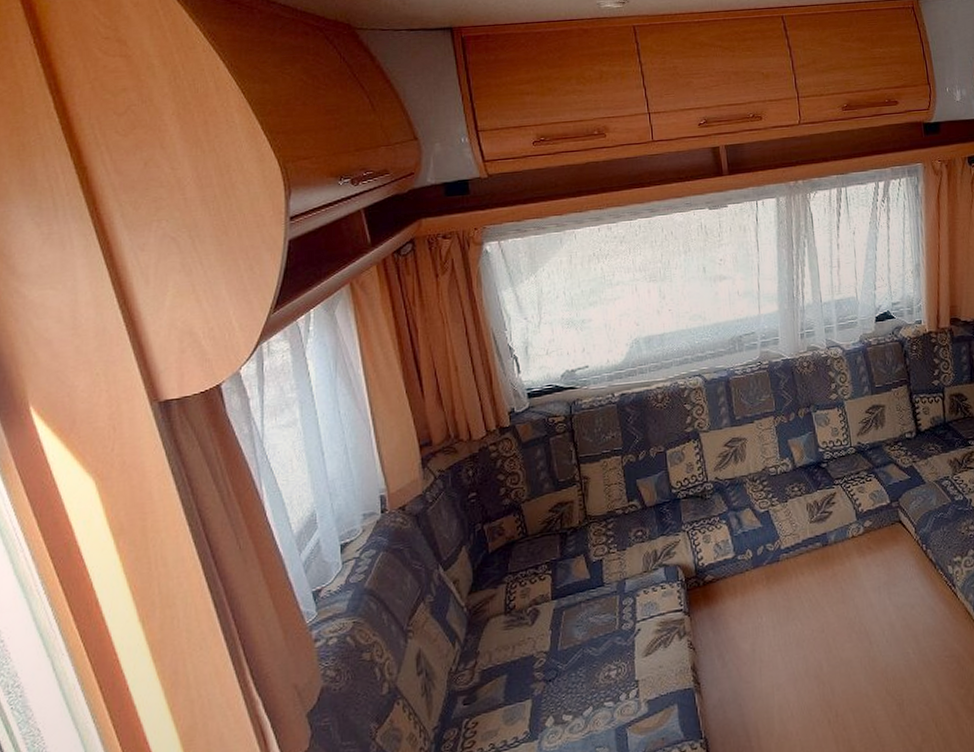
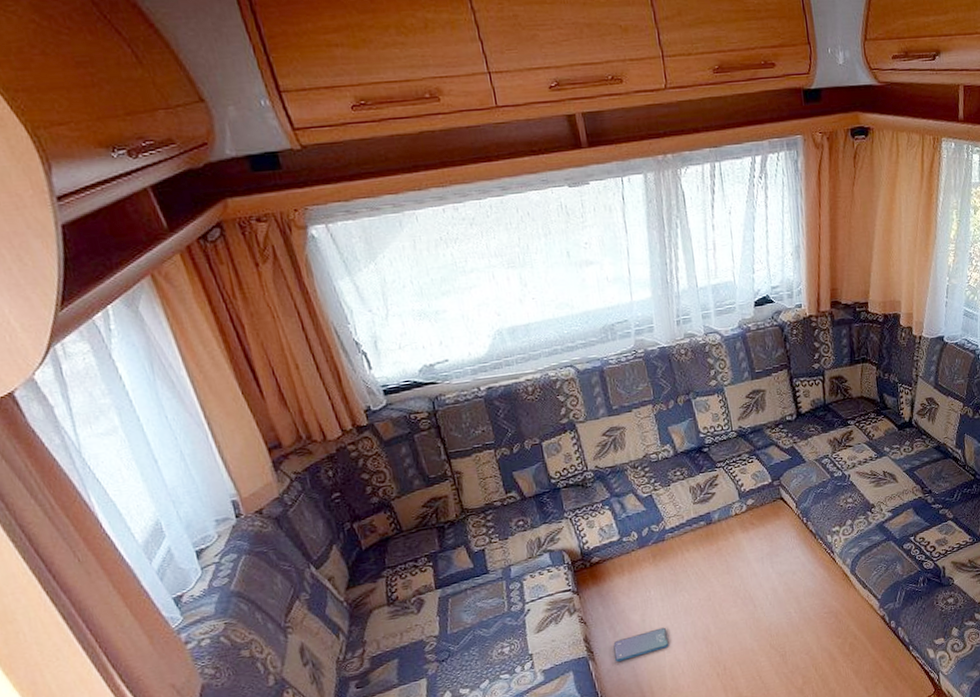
smartphone: none [721,660,779,697] -> present [613,627,669,662]

